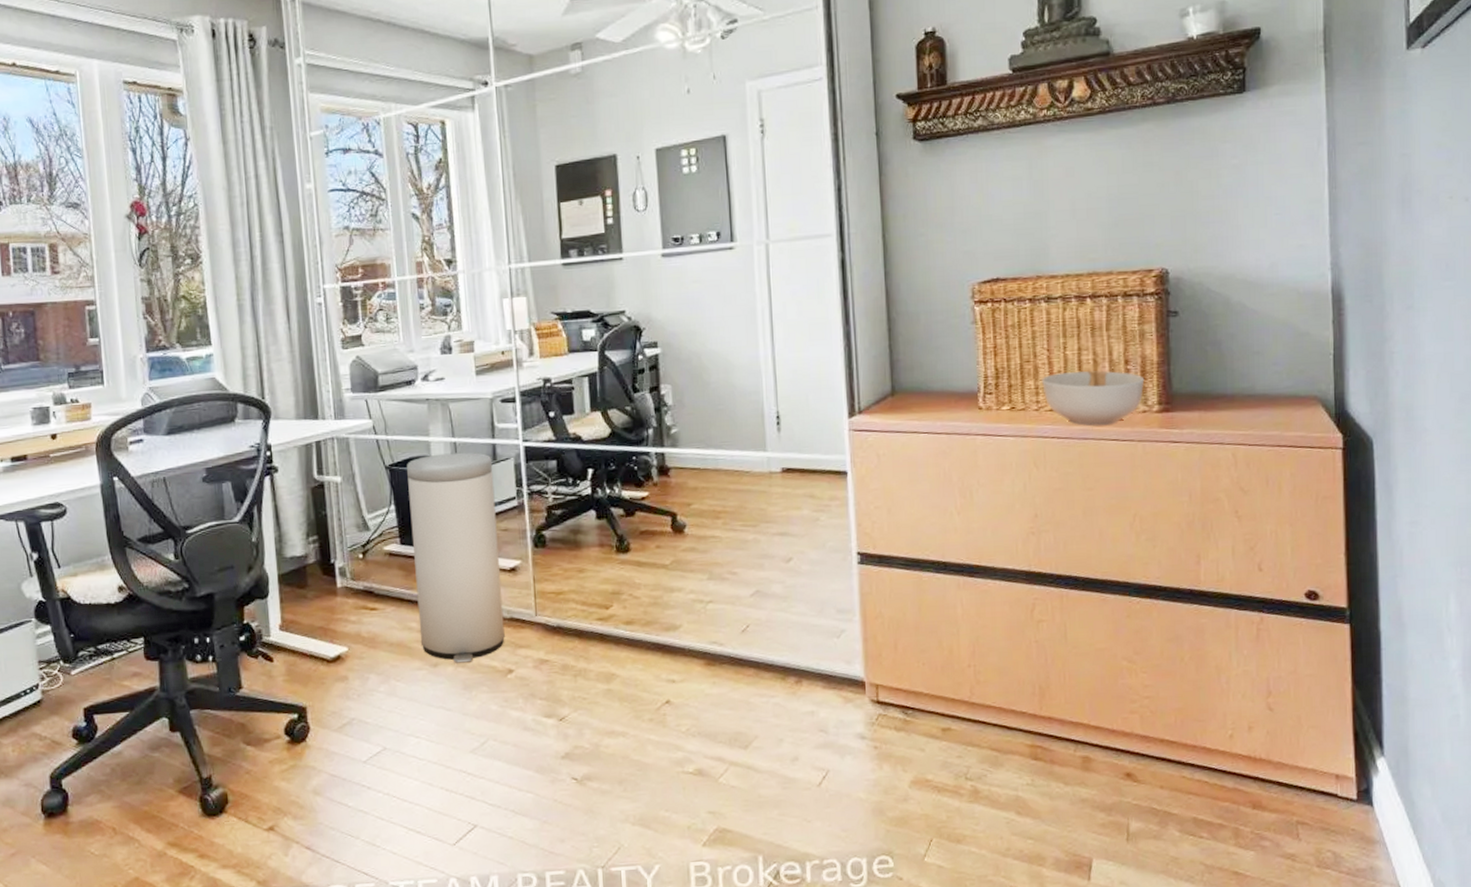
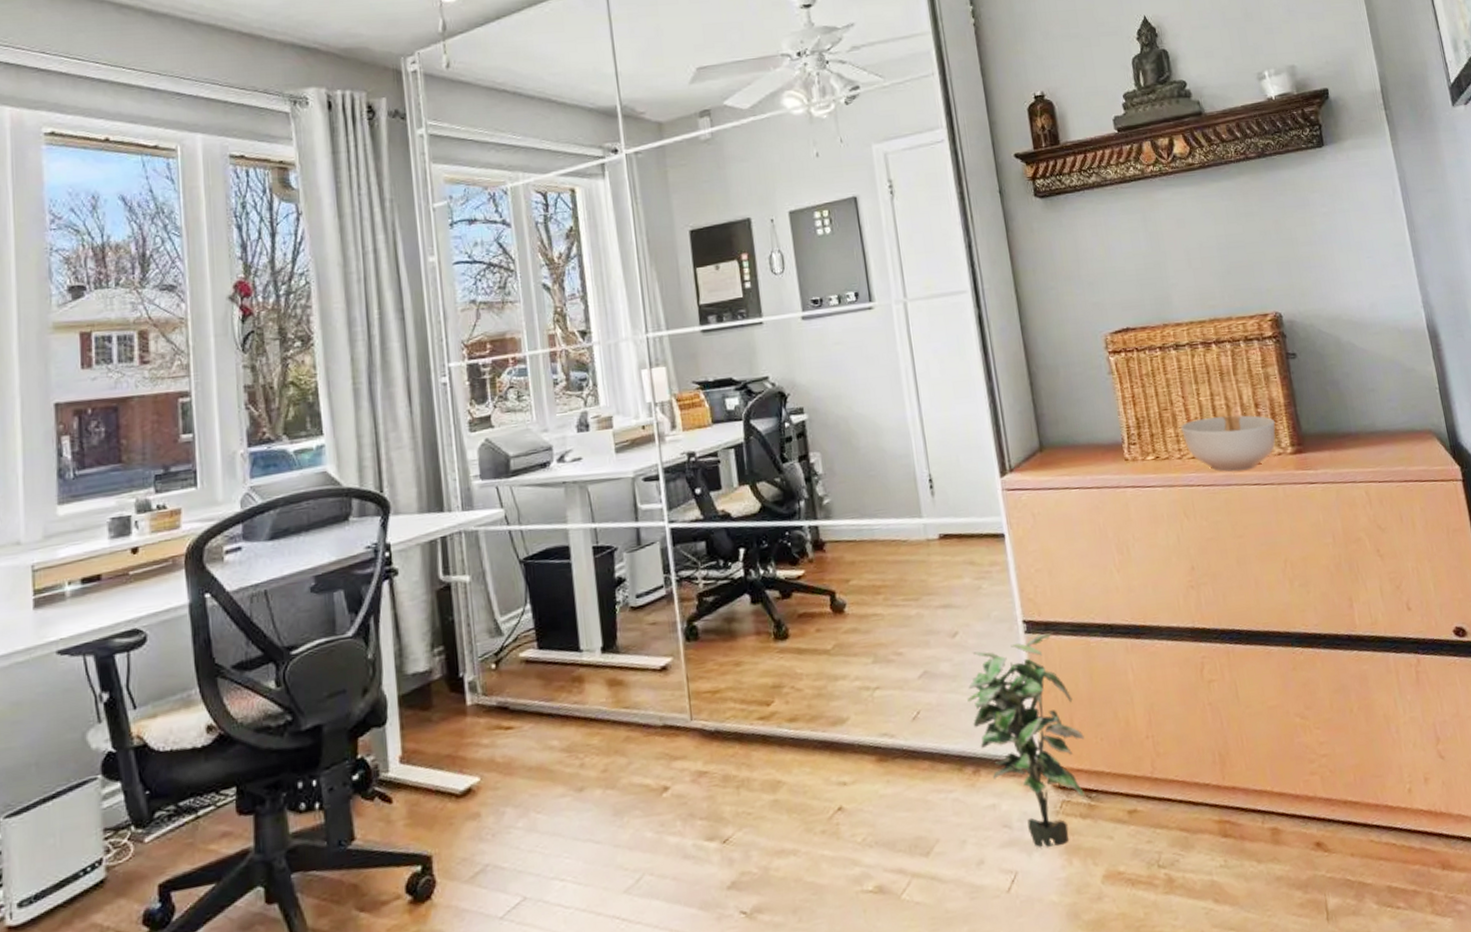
pedal bin: present [407,452,505,664] -> none [543,538,658,786]
potted plant: none [796,565,907,752] -> present [967,633,1085,847]

